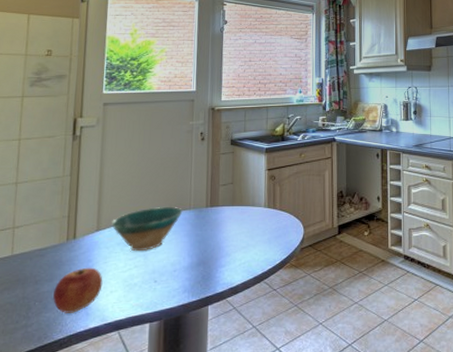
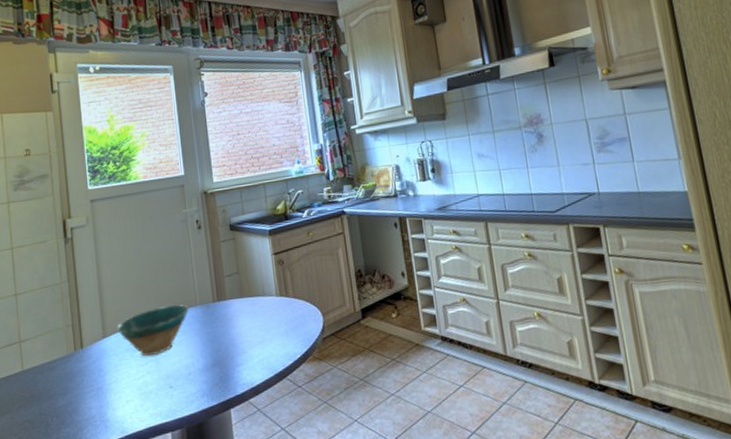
apple: present [53,267,103,313] -> none [69,377,118,428]

